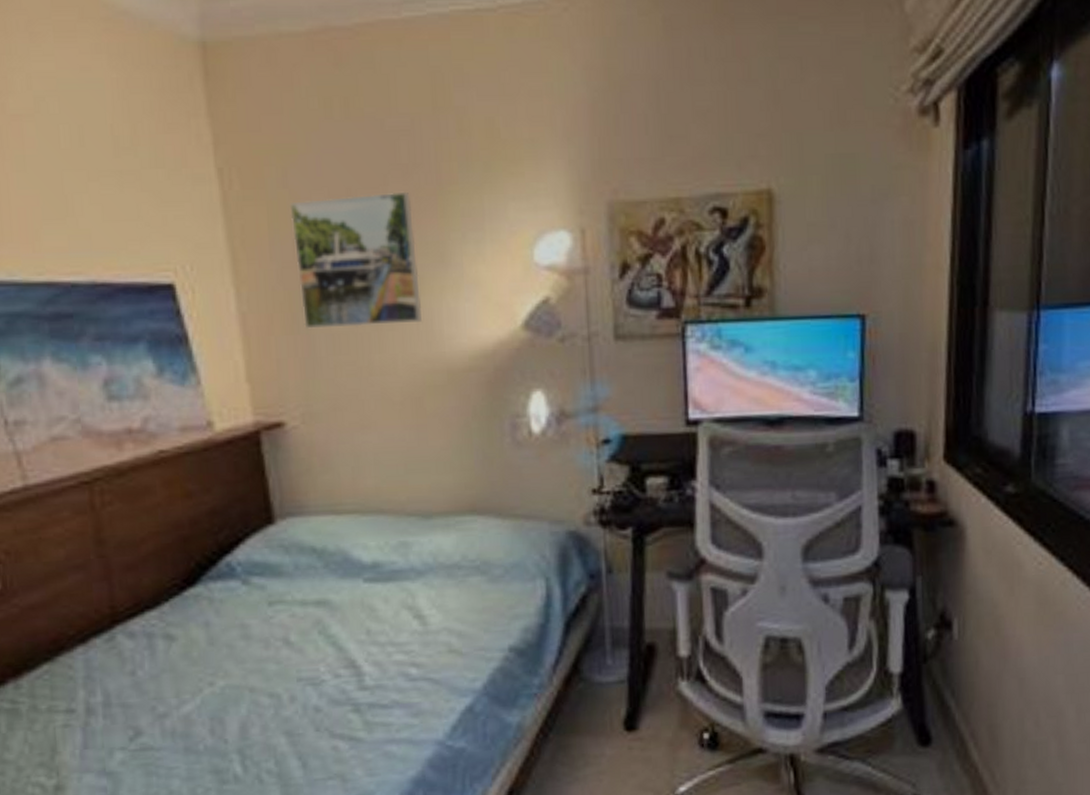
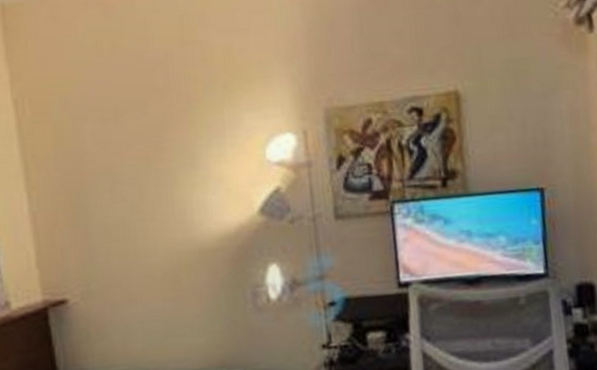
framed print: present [289,191,422,329] -> none [70,109,177,223]

